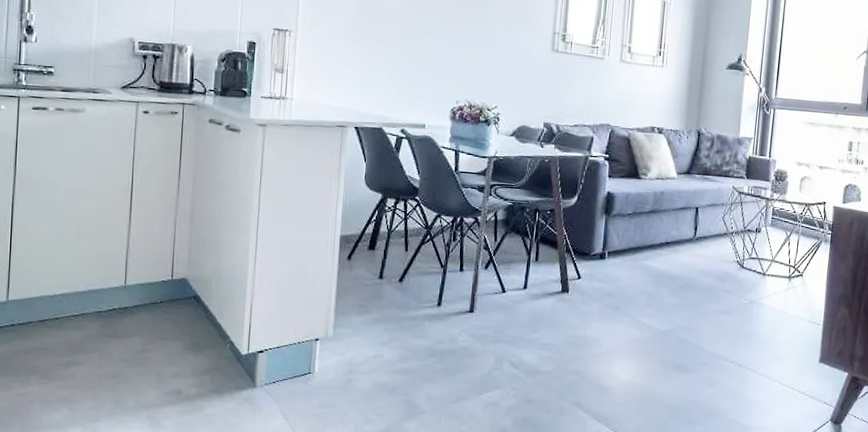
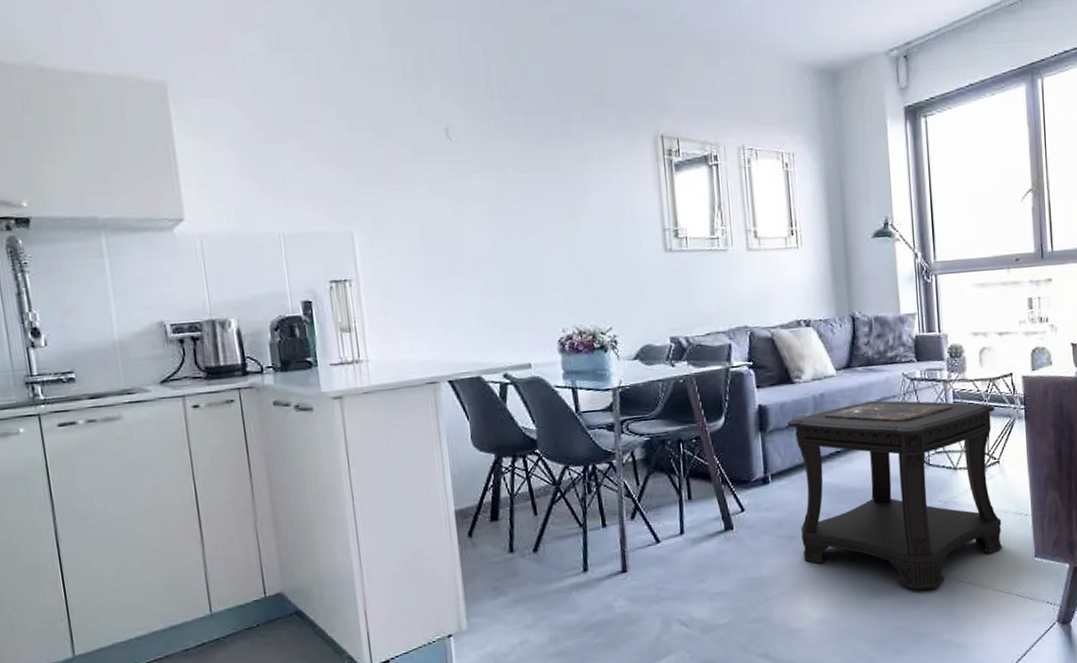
side table: none [623,204,807,374] -> present [786,400,1003,590]

